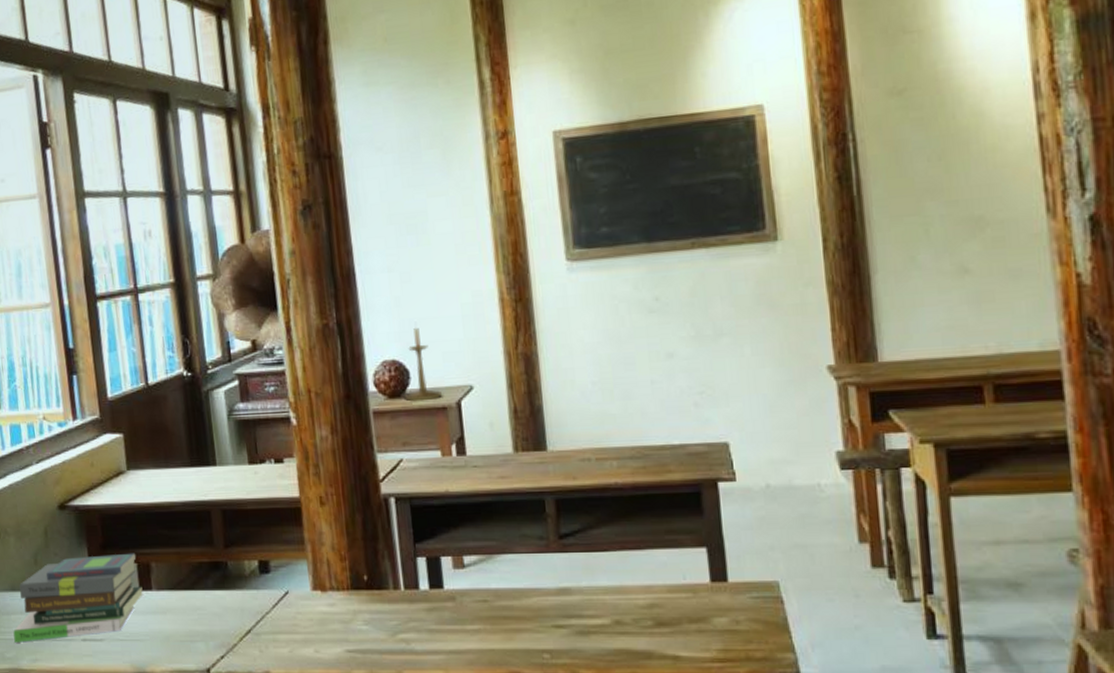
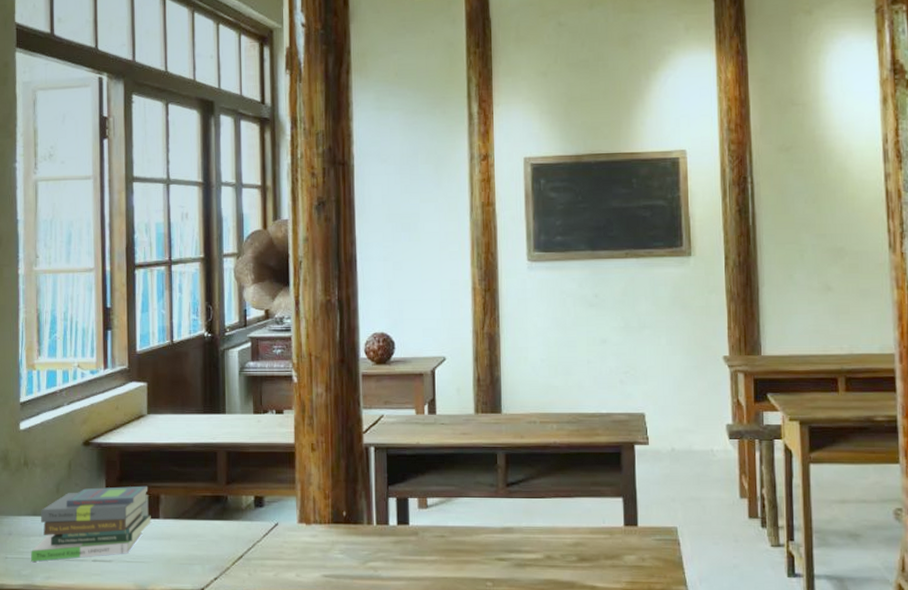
candlestick: present [404,319,442,402] -> none [389,301,420,368]

